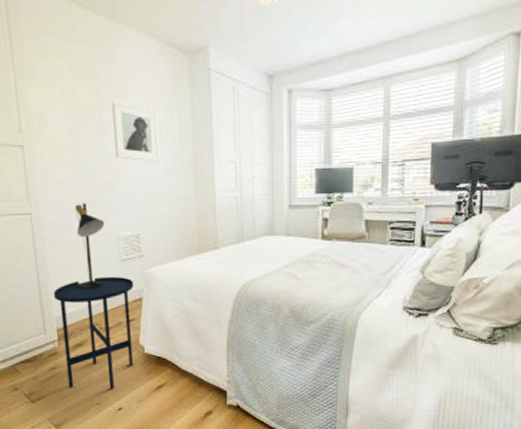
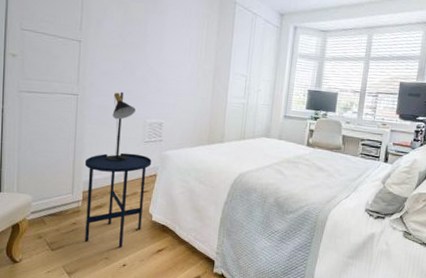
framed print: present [112,101,160,162] -> none [153,16,191,68]

